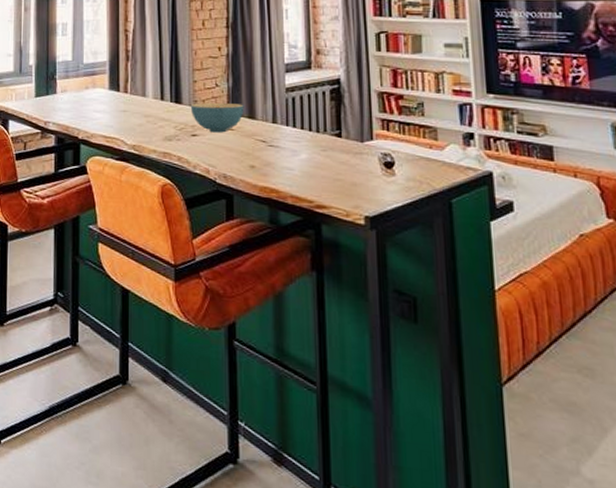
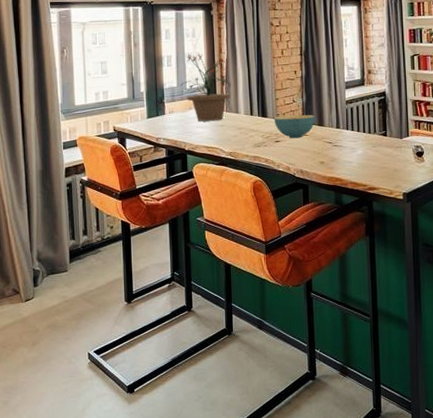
potted plant: none [76,21,137,105] -> present [180,53,230,122]

